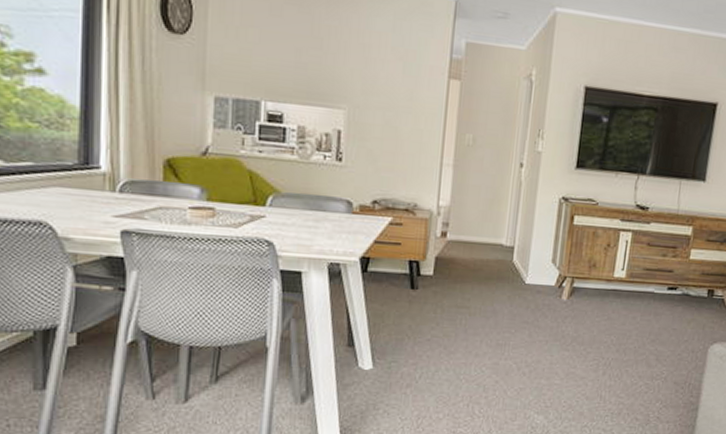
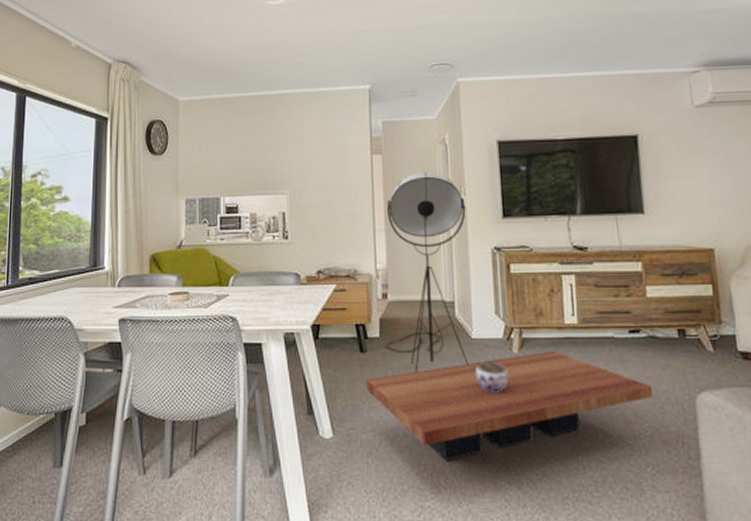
coffee table: none [413,300,676,393] -> present [366,350,654,460]
floor lamp: none [438,107,542,312] -> present [385,172,469,372]
jar: none [523,306,554,335] -> present [475,361,508,392]

